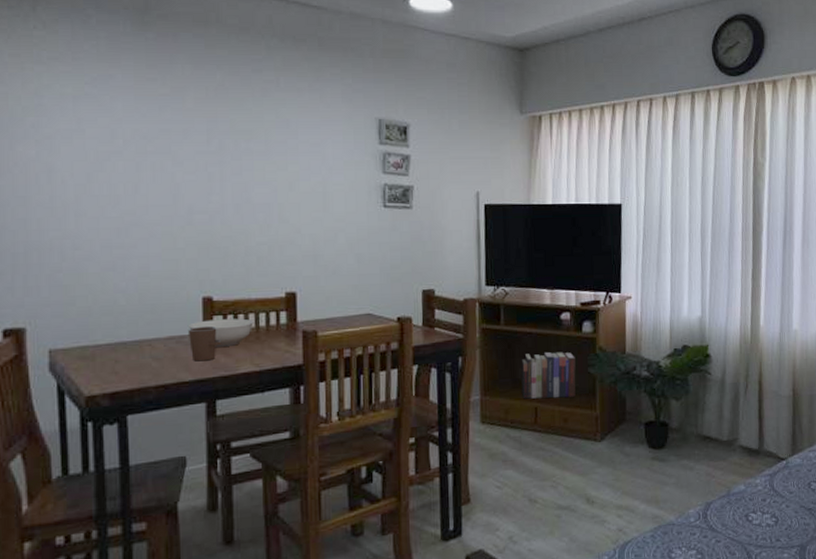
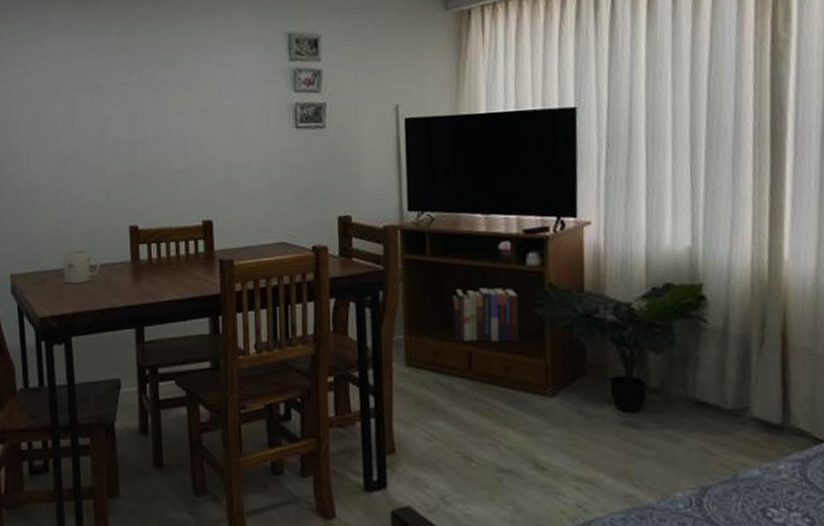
mug: none [119,321,165,359] -> present [62,249,100,284]
cup: present [187,326,220,362] -> none [118,254,146,288]
bowl: present [189,318,254,347] -> none [119,247,175,275]

